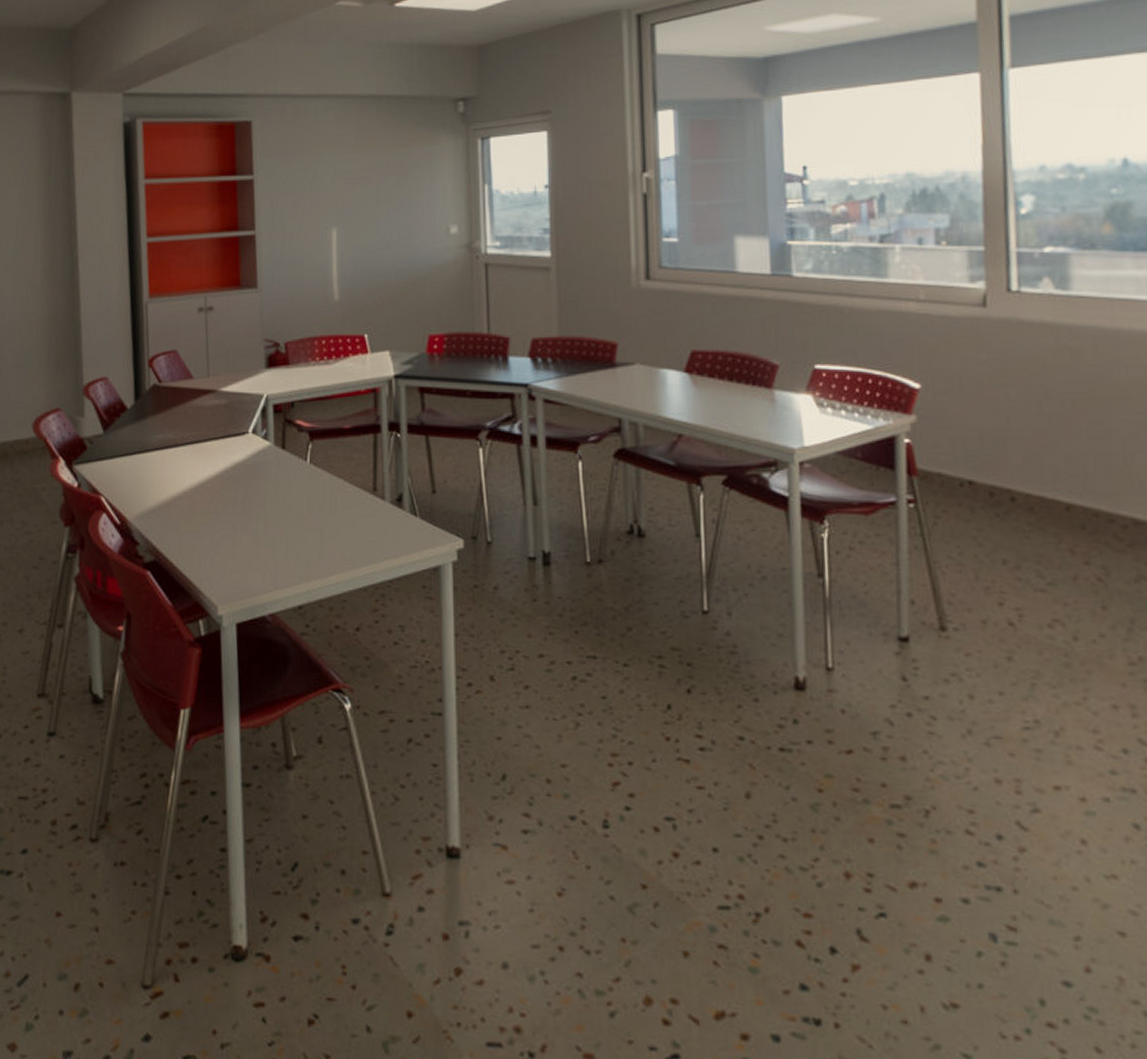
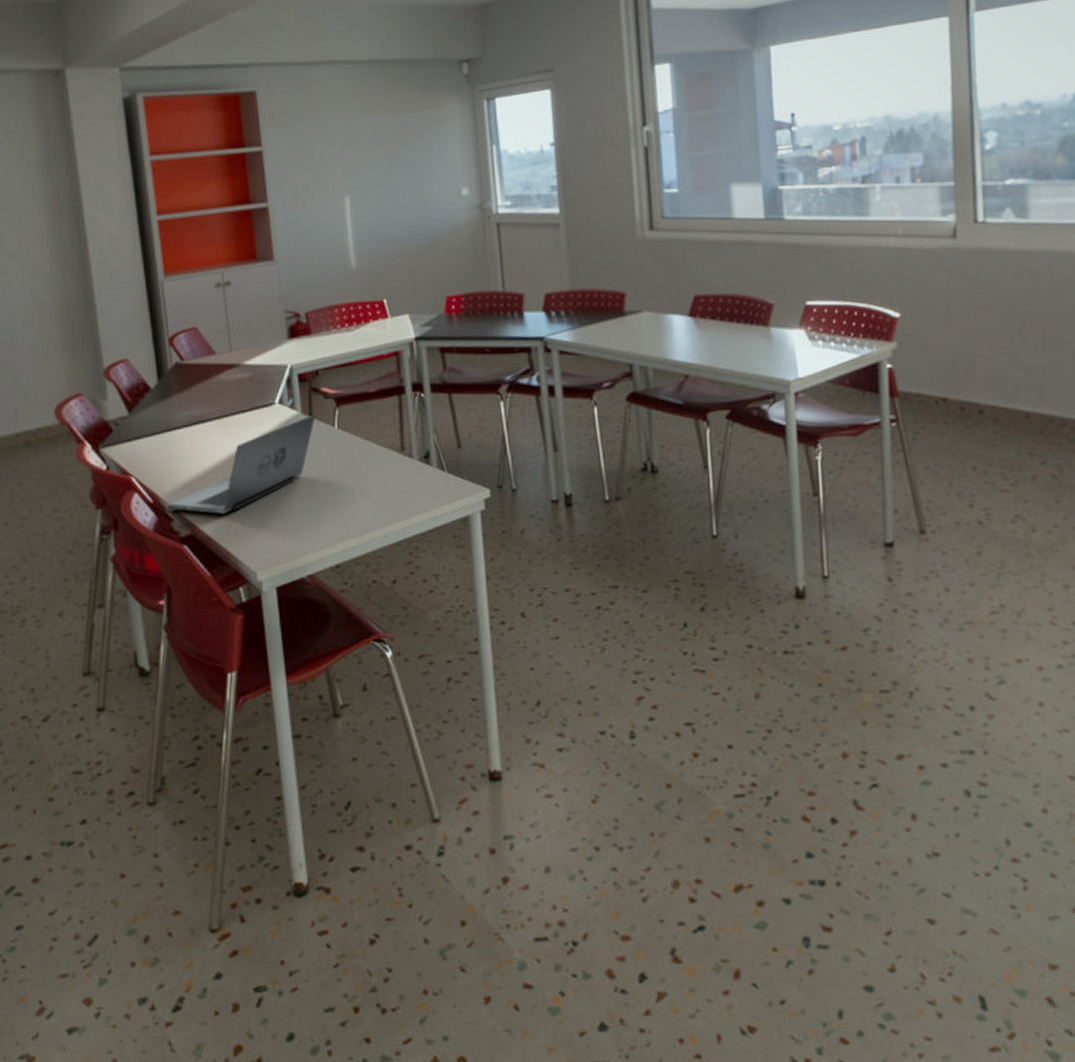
laptop: none [135,447,288,542] -> present [168,414,316,514]

